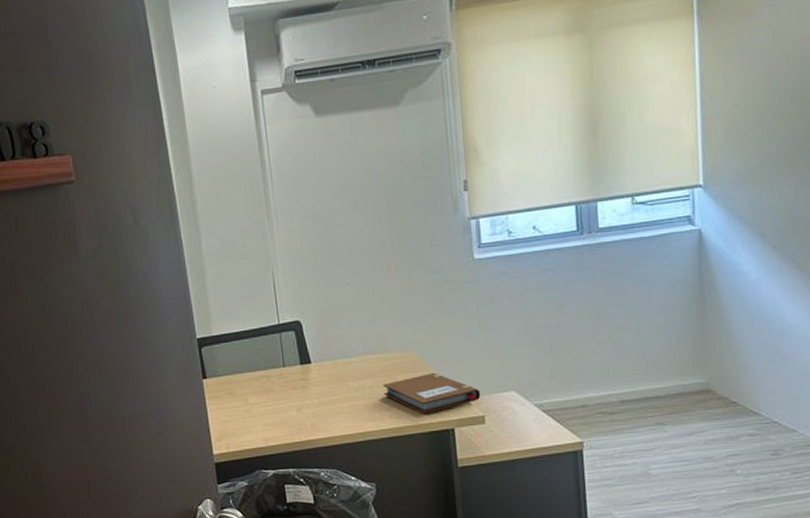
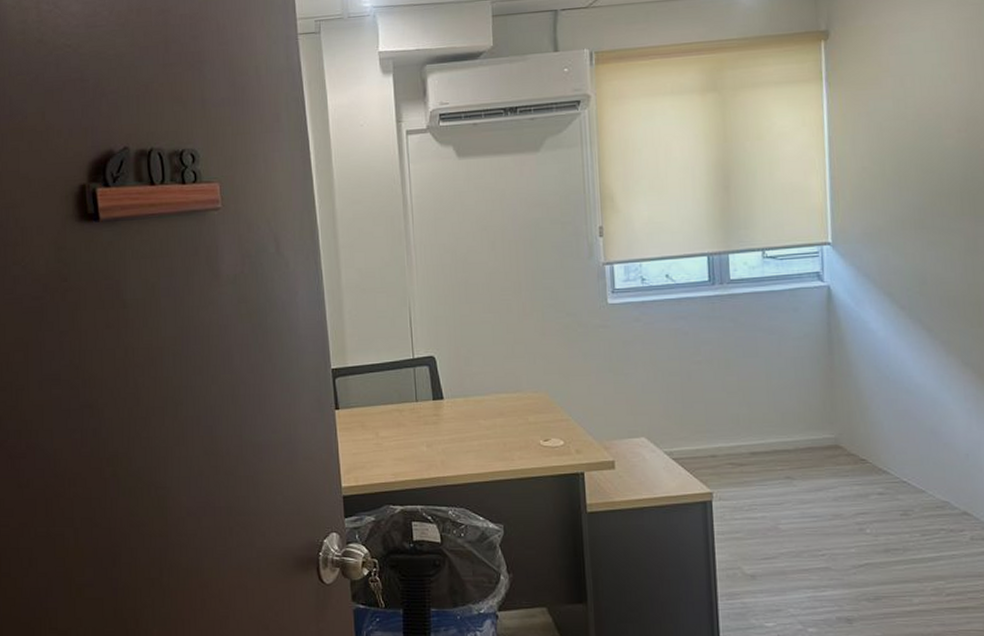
notebook: present [383,372,481,414] -> none [514,414,612,456]

